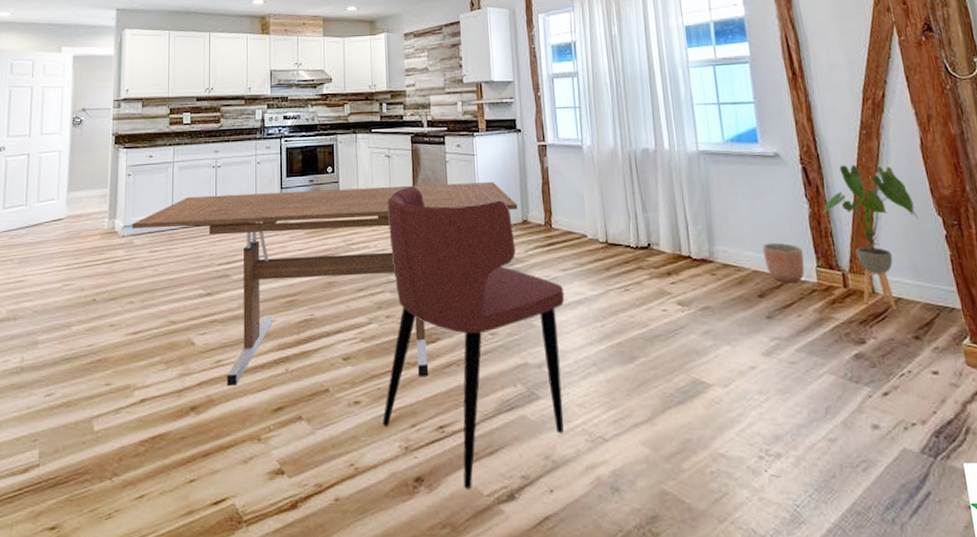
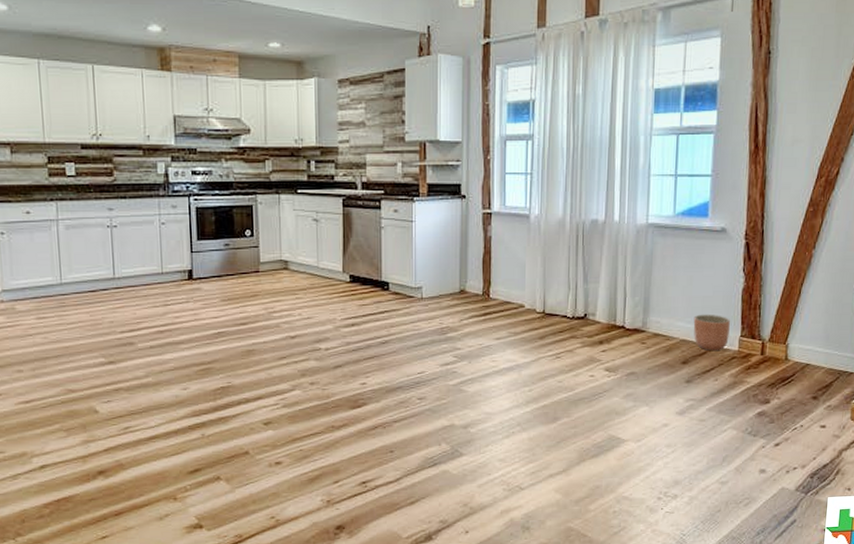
dining table: present [132,182,518,386] -> none [12,250,455,451]
dining chair: present [382,185,565,490] -> none [305,252,496,534]
house plant: present [823,164,919,311] -> none [756,241,842,375]

